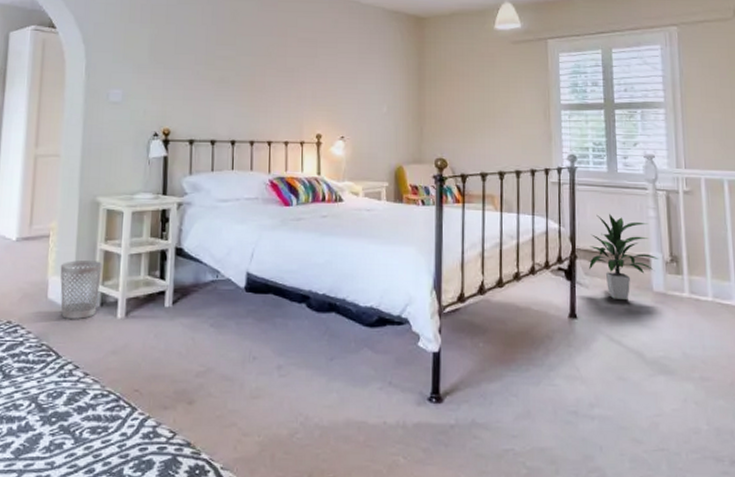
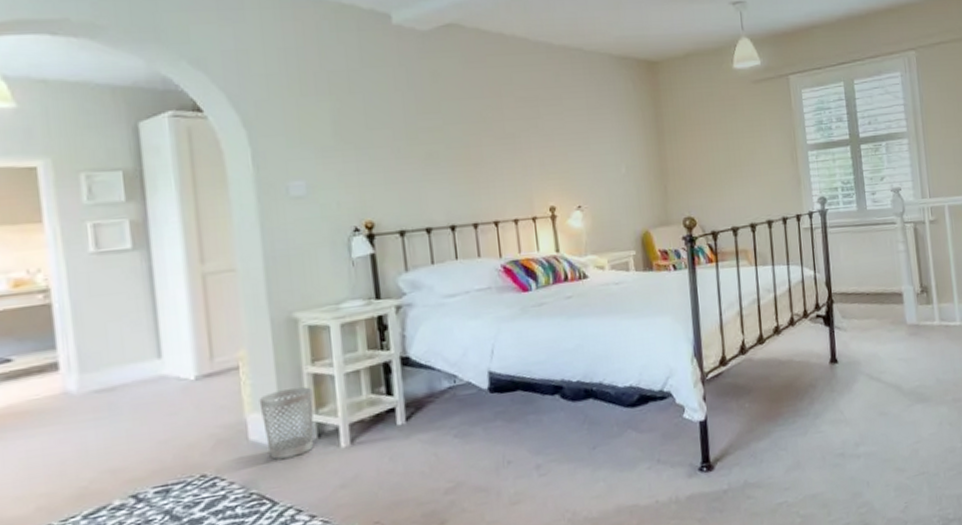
indoor plant: present [588,213,659,301] -> none [844,252,910,338]

